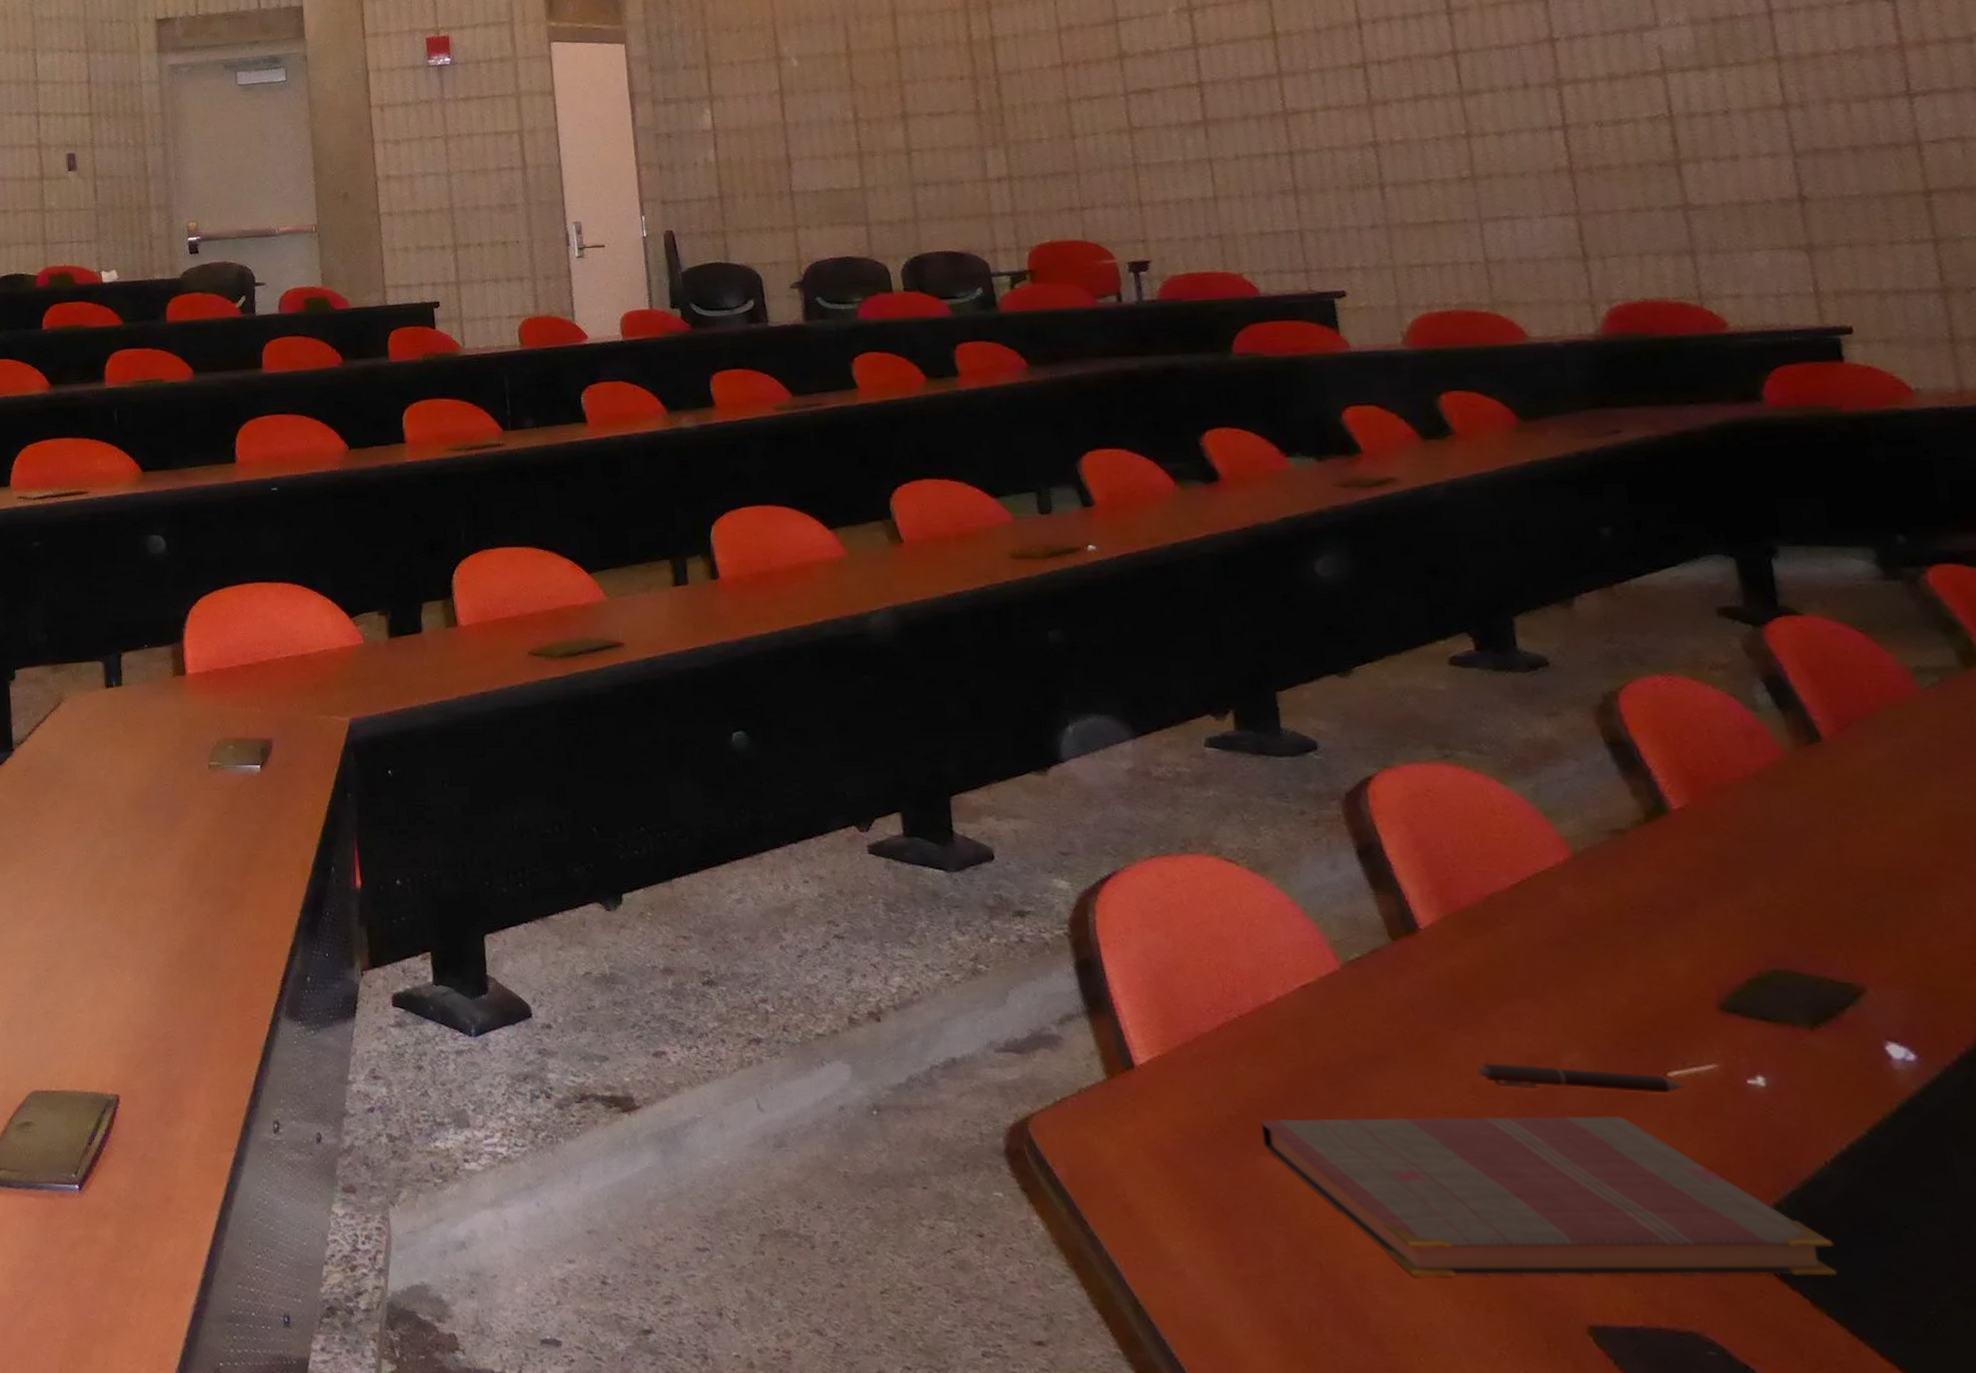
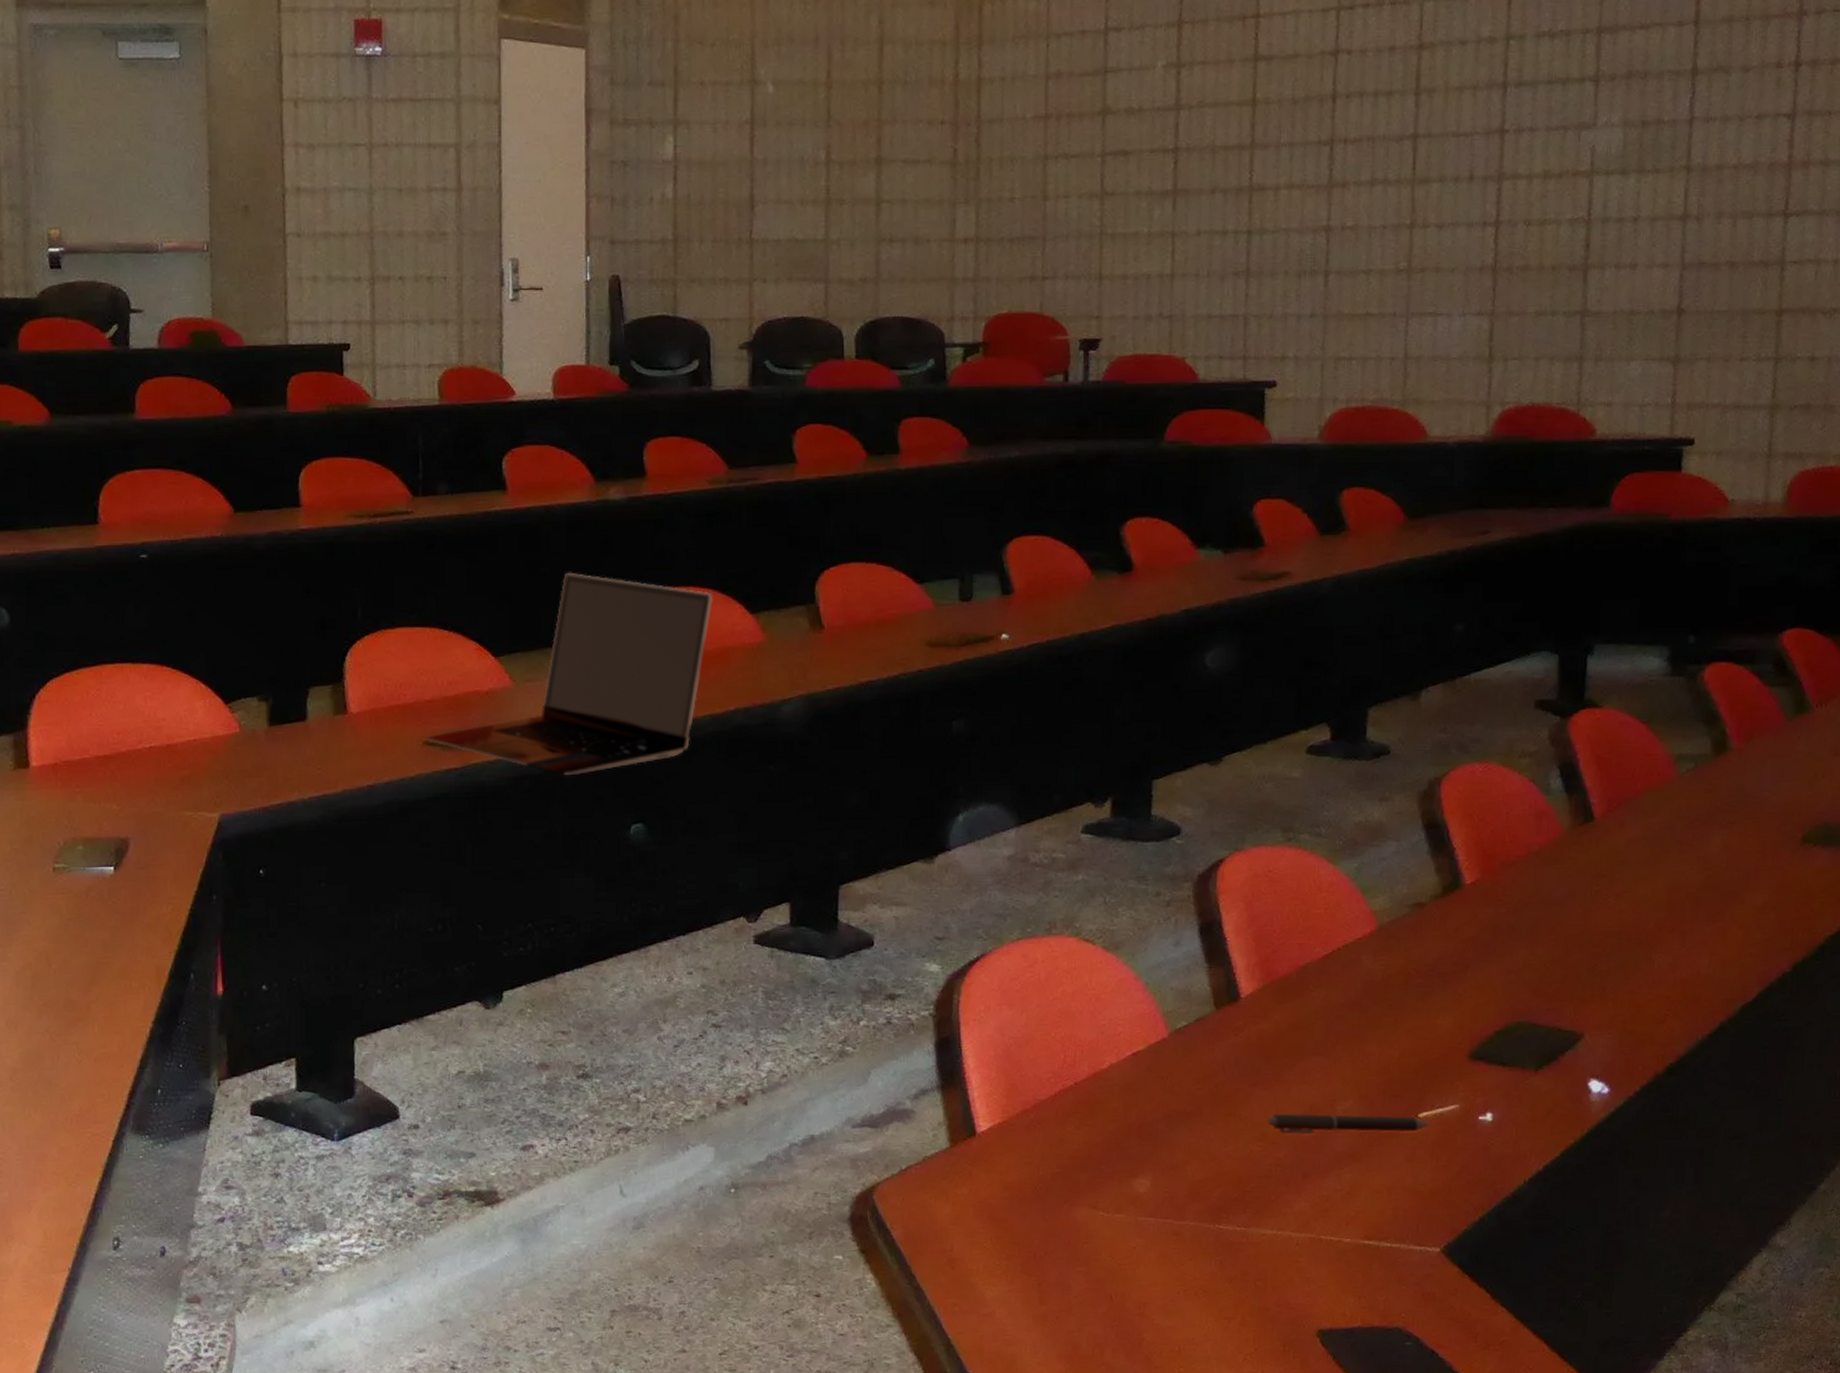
laptop: none [531,494,791,685] -> present [427,572,713,776]
binder: present [1260,1115,1837,1278] -> none [1078,1153,1517,1302]

